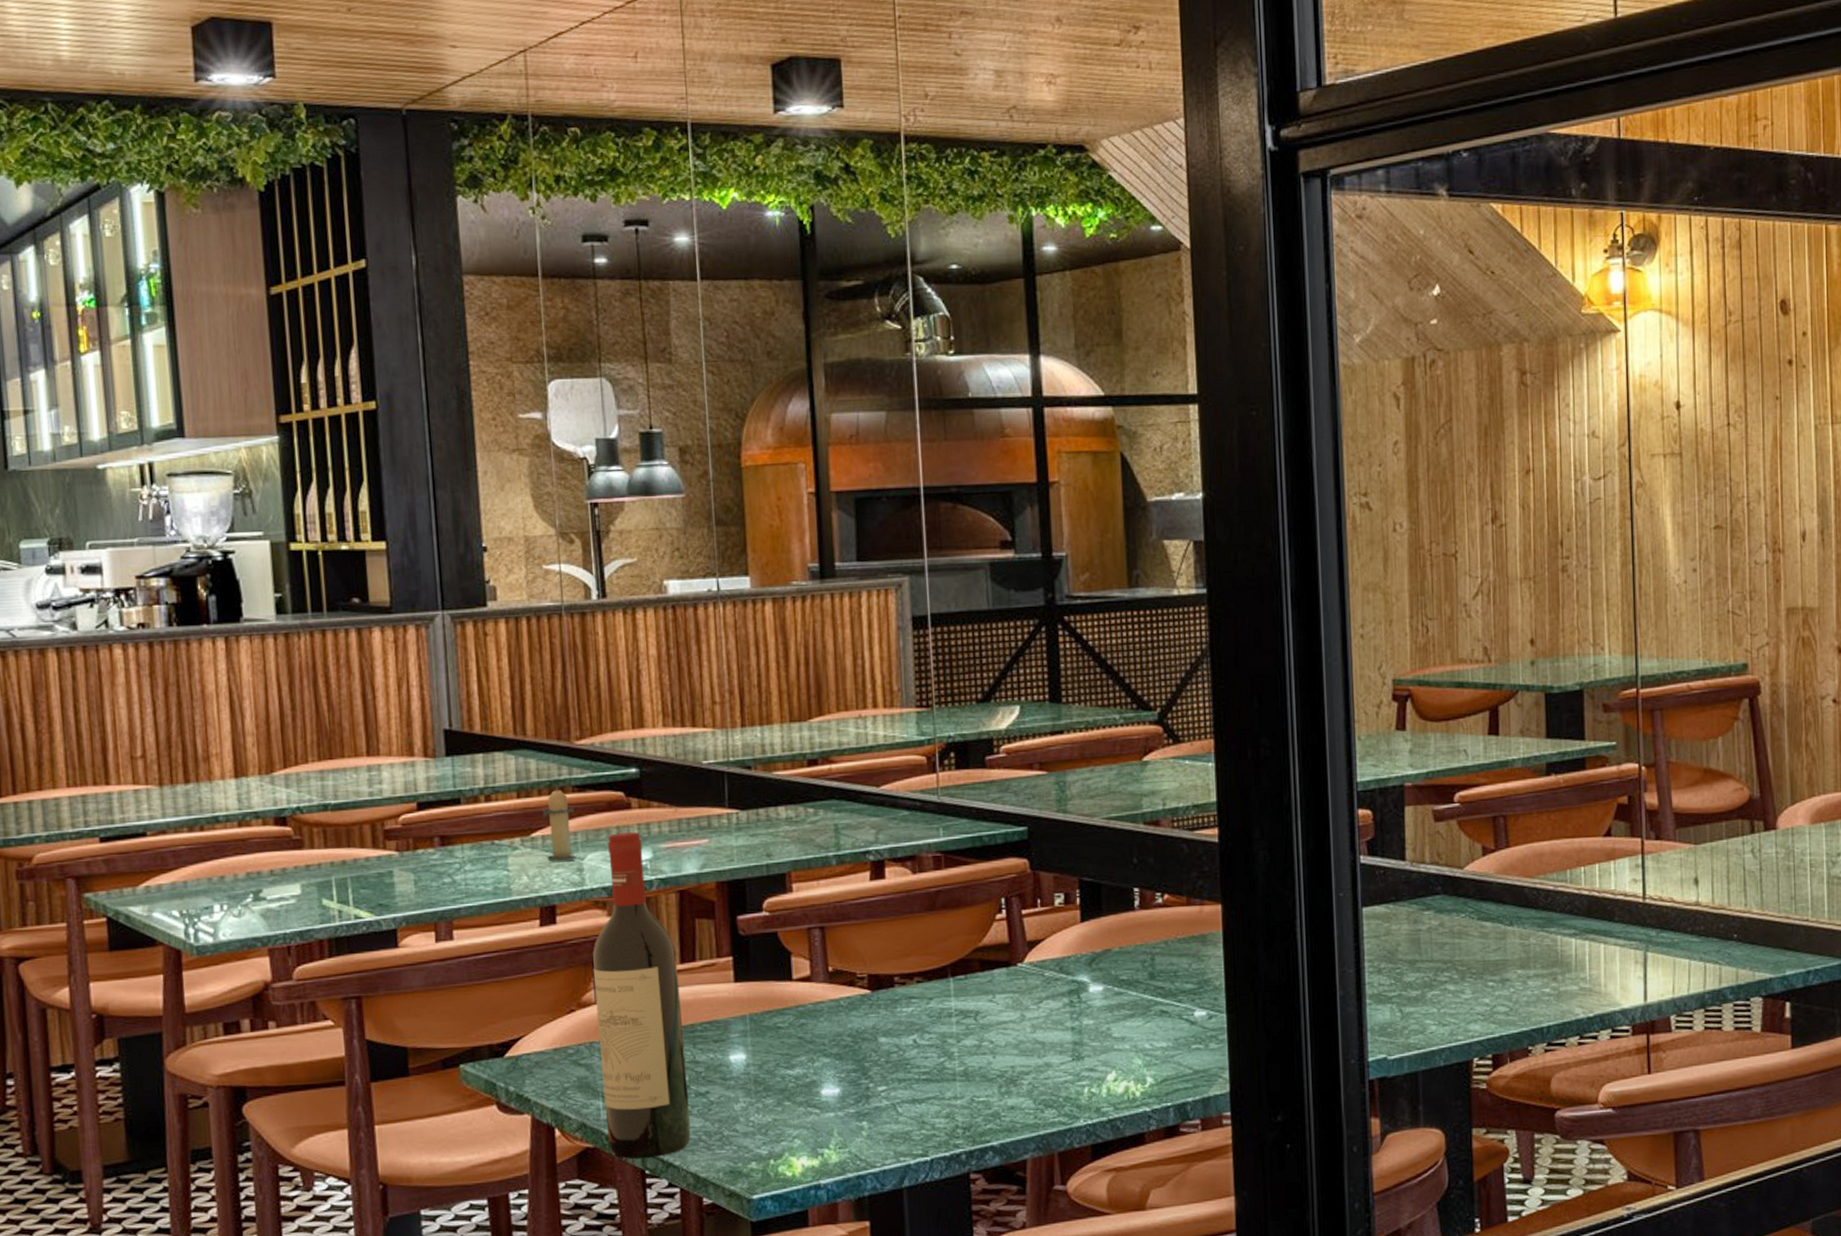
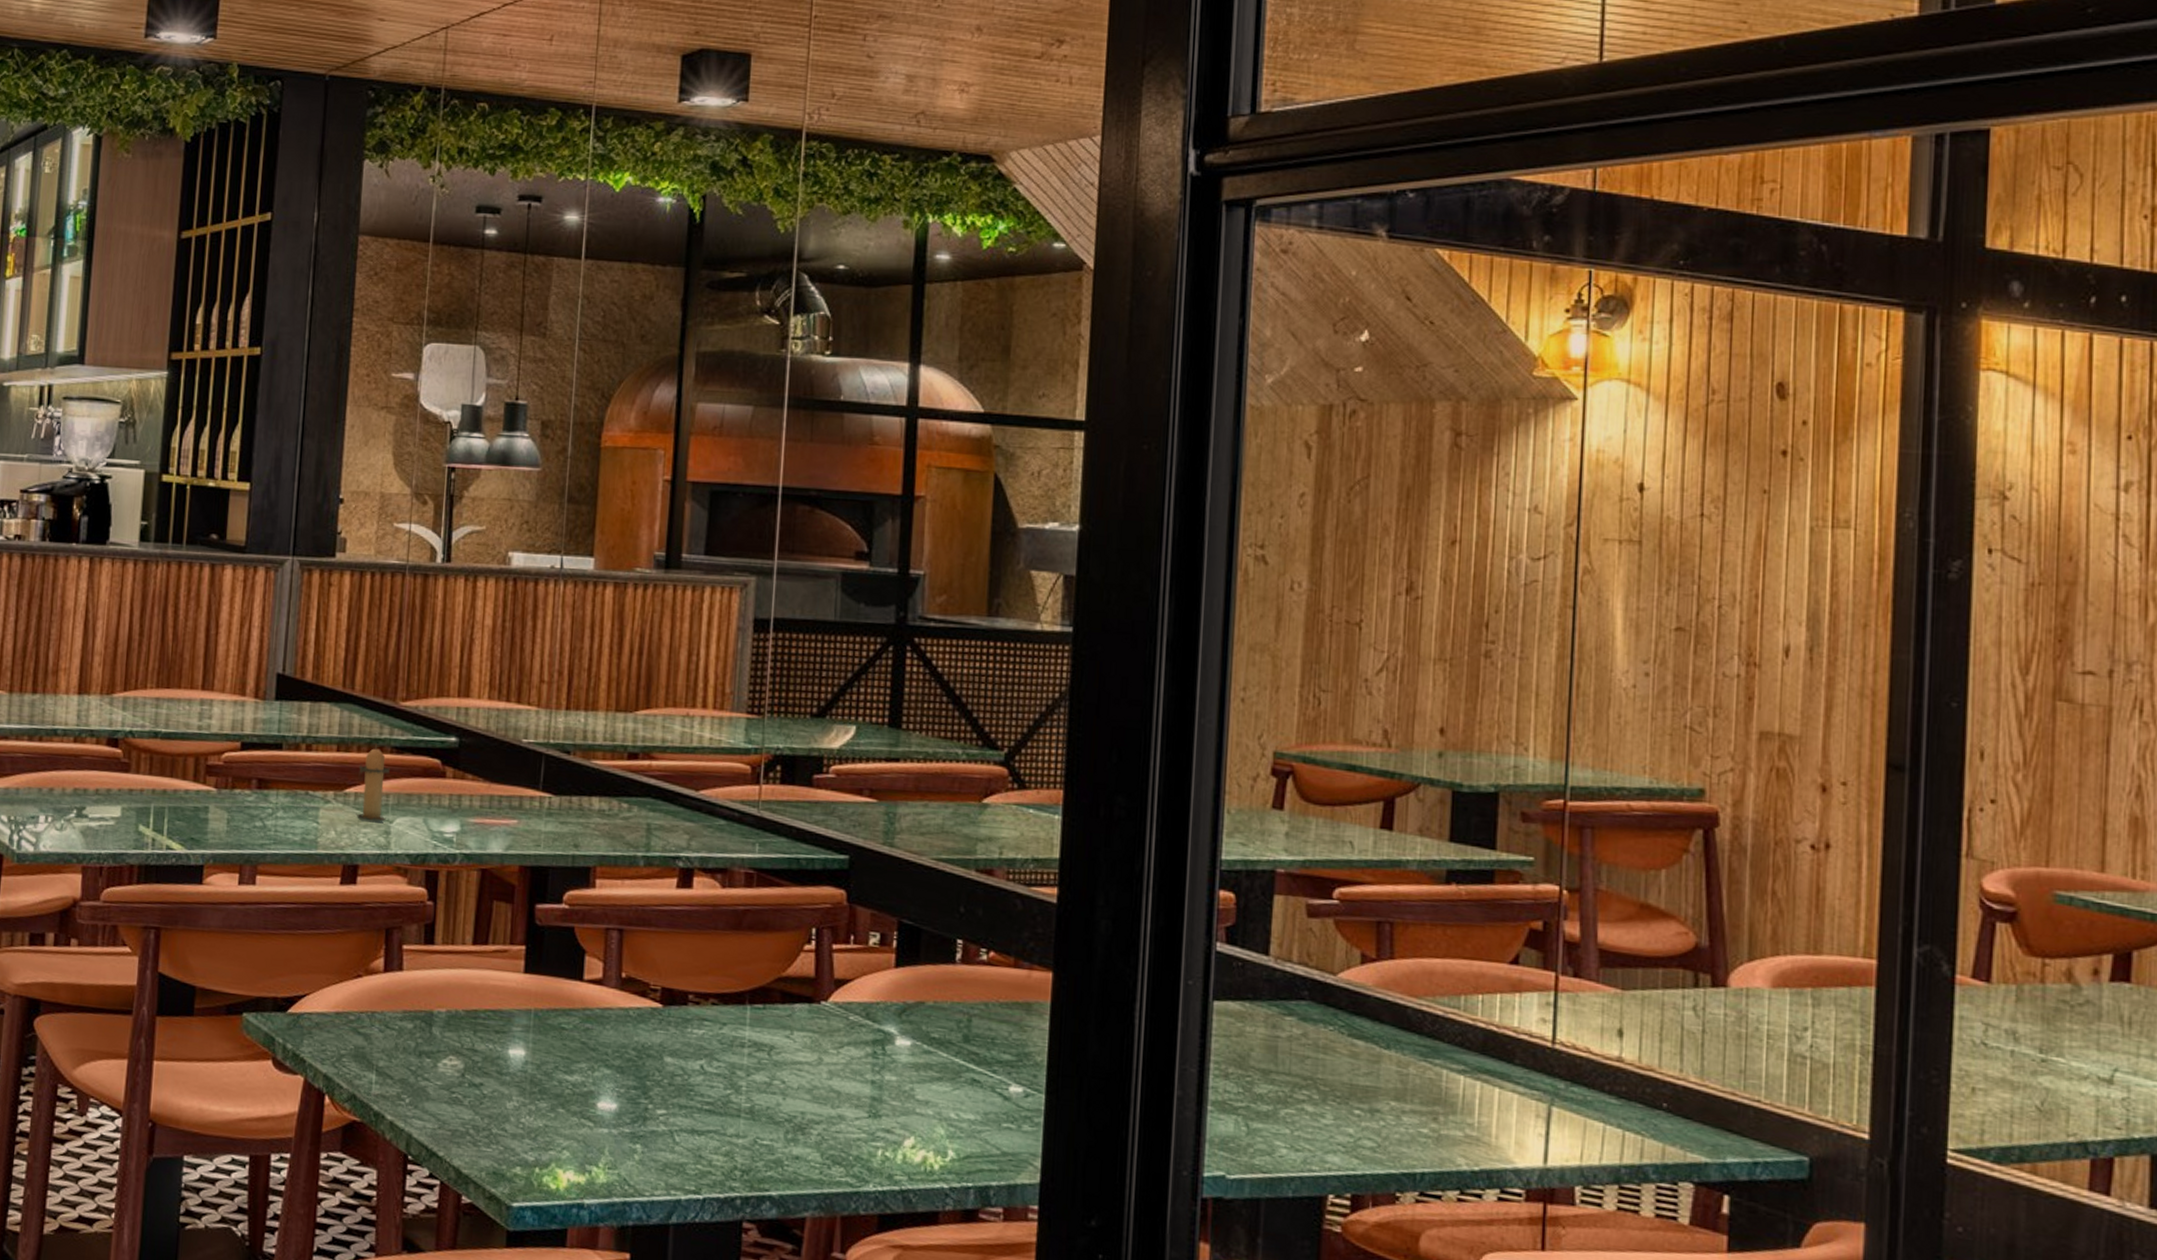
wine bottle: present [592,832,691,1159] -> none [376,800,470,1144]

